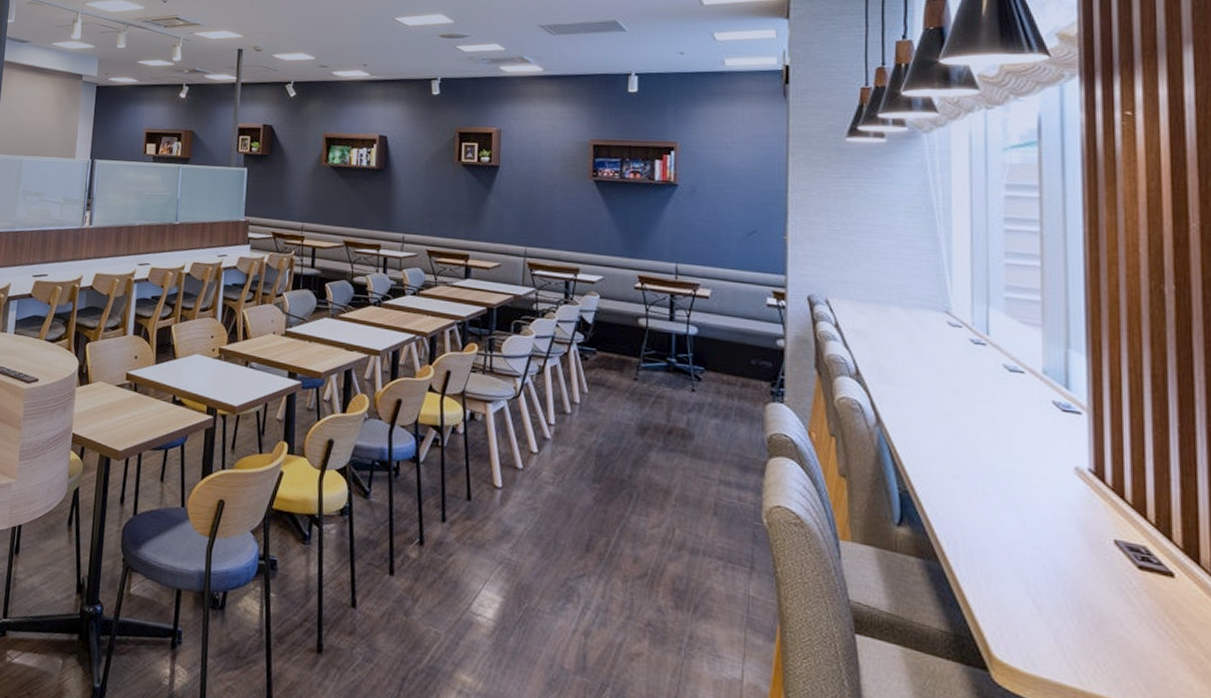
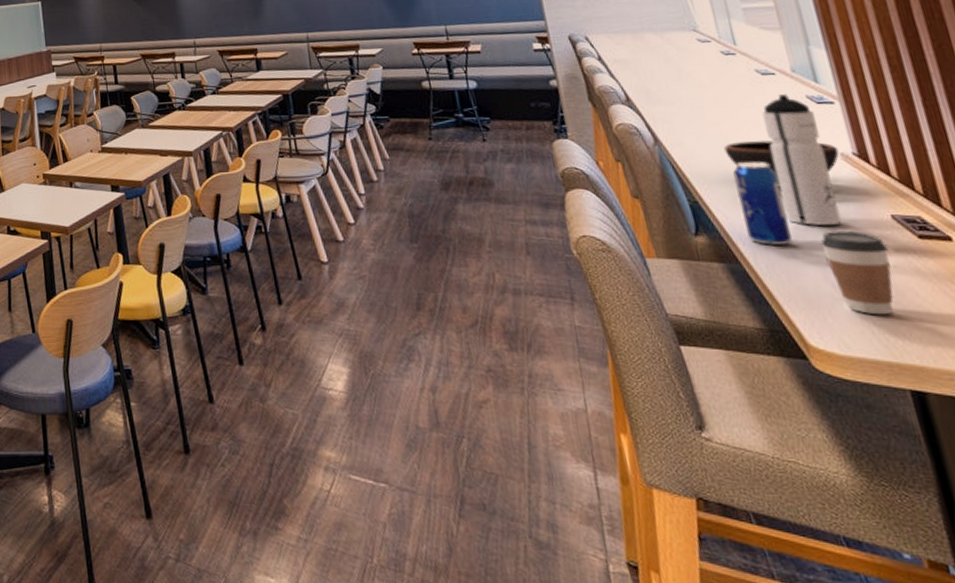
bowl: none [950,437,1074,492] -> present [723,140,840,188]
beverage can: none [952,458,1002,552] -> present [733,162,792,245]
water bottle: none [999,395,1060,540] -> present [762,94,842,226]
coffee cup: none [1031,545,1104,641] -> present [820,230,894,315]

